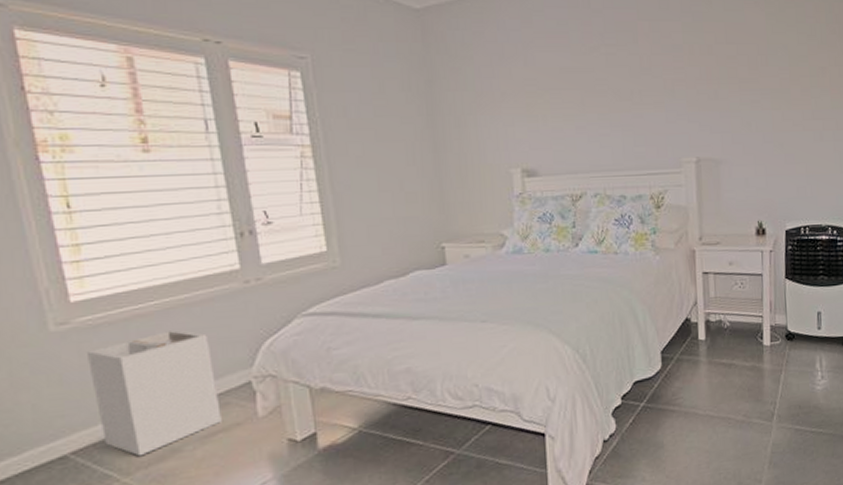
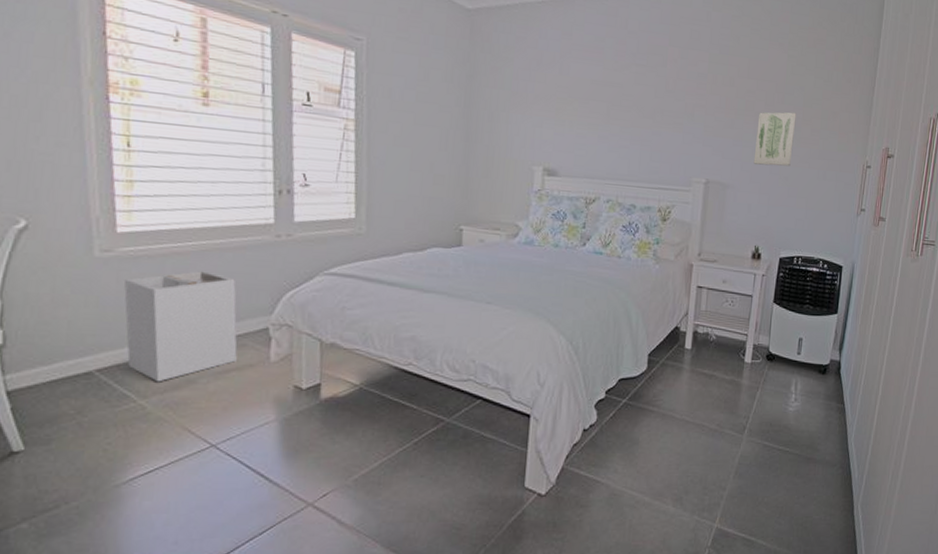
wall art: none [743,73,784,134] -> present [753,112,797,167]

